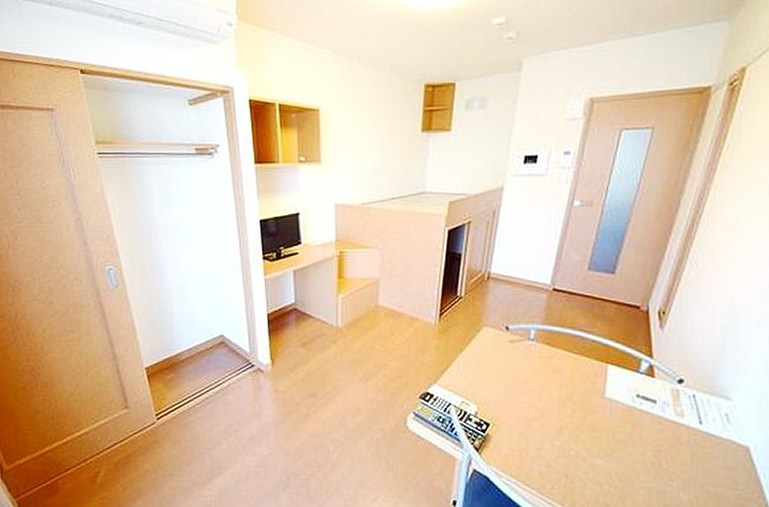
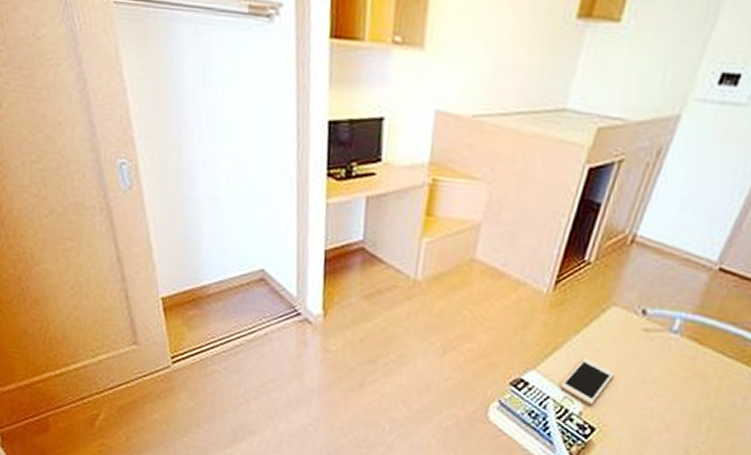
cell phone: none [457,369,495,406] -> present [559,358,615,405]

